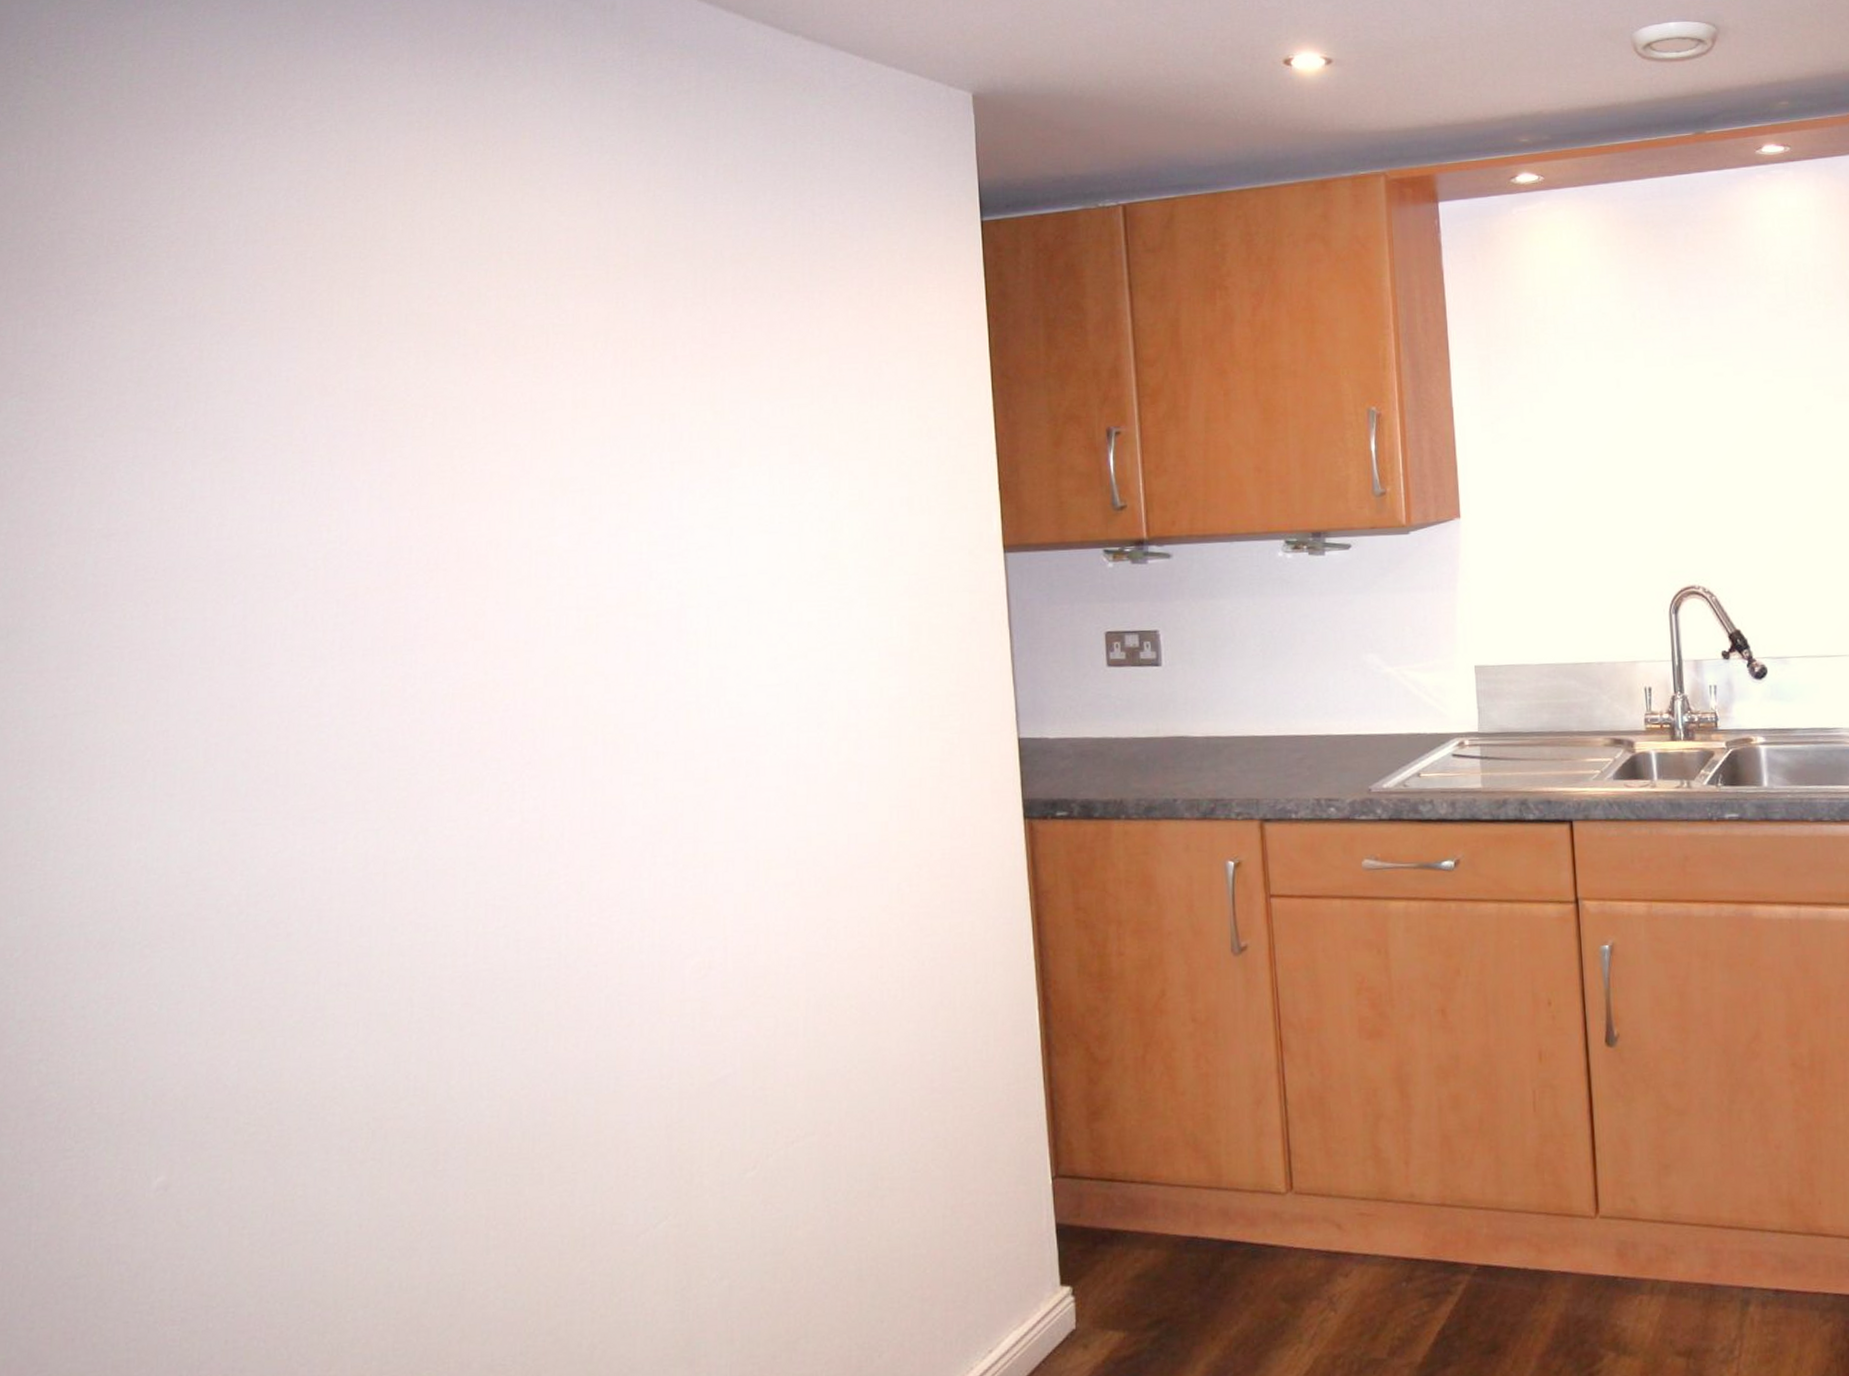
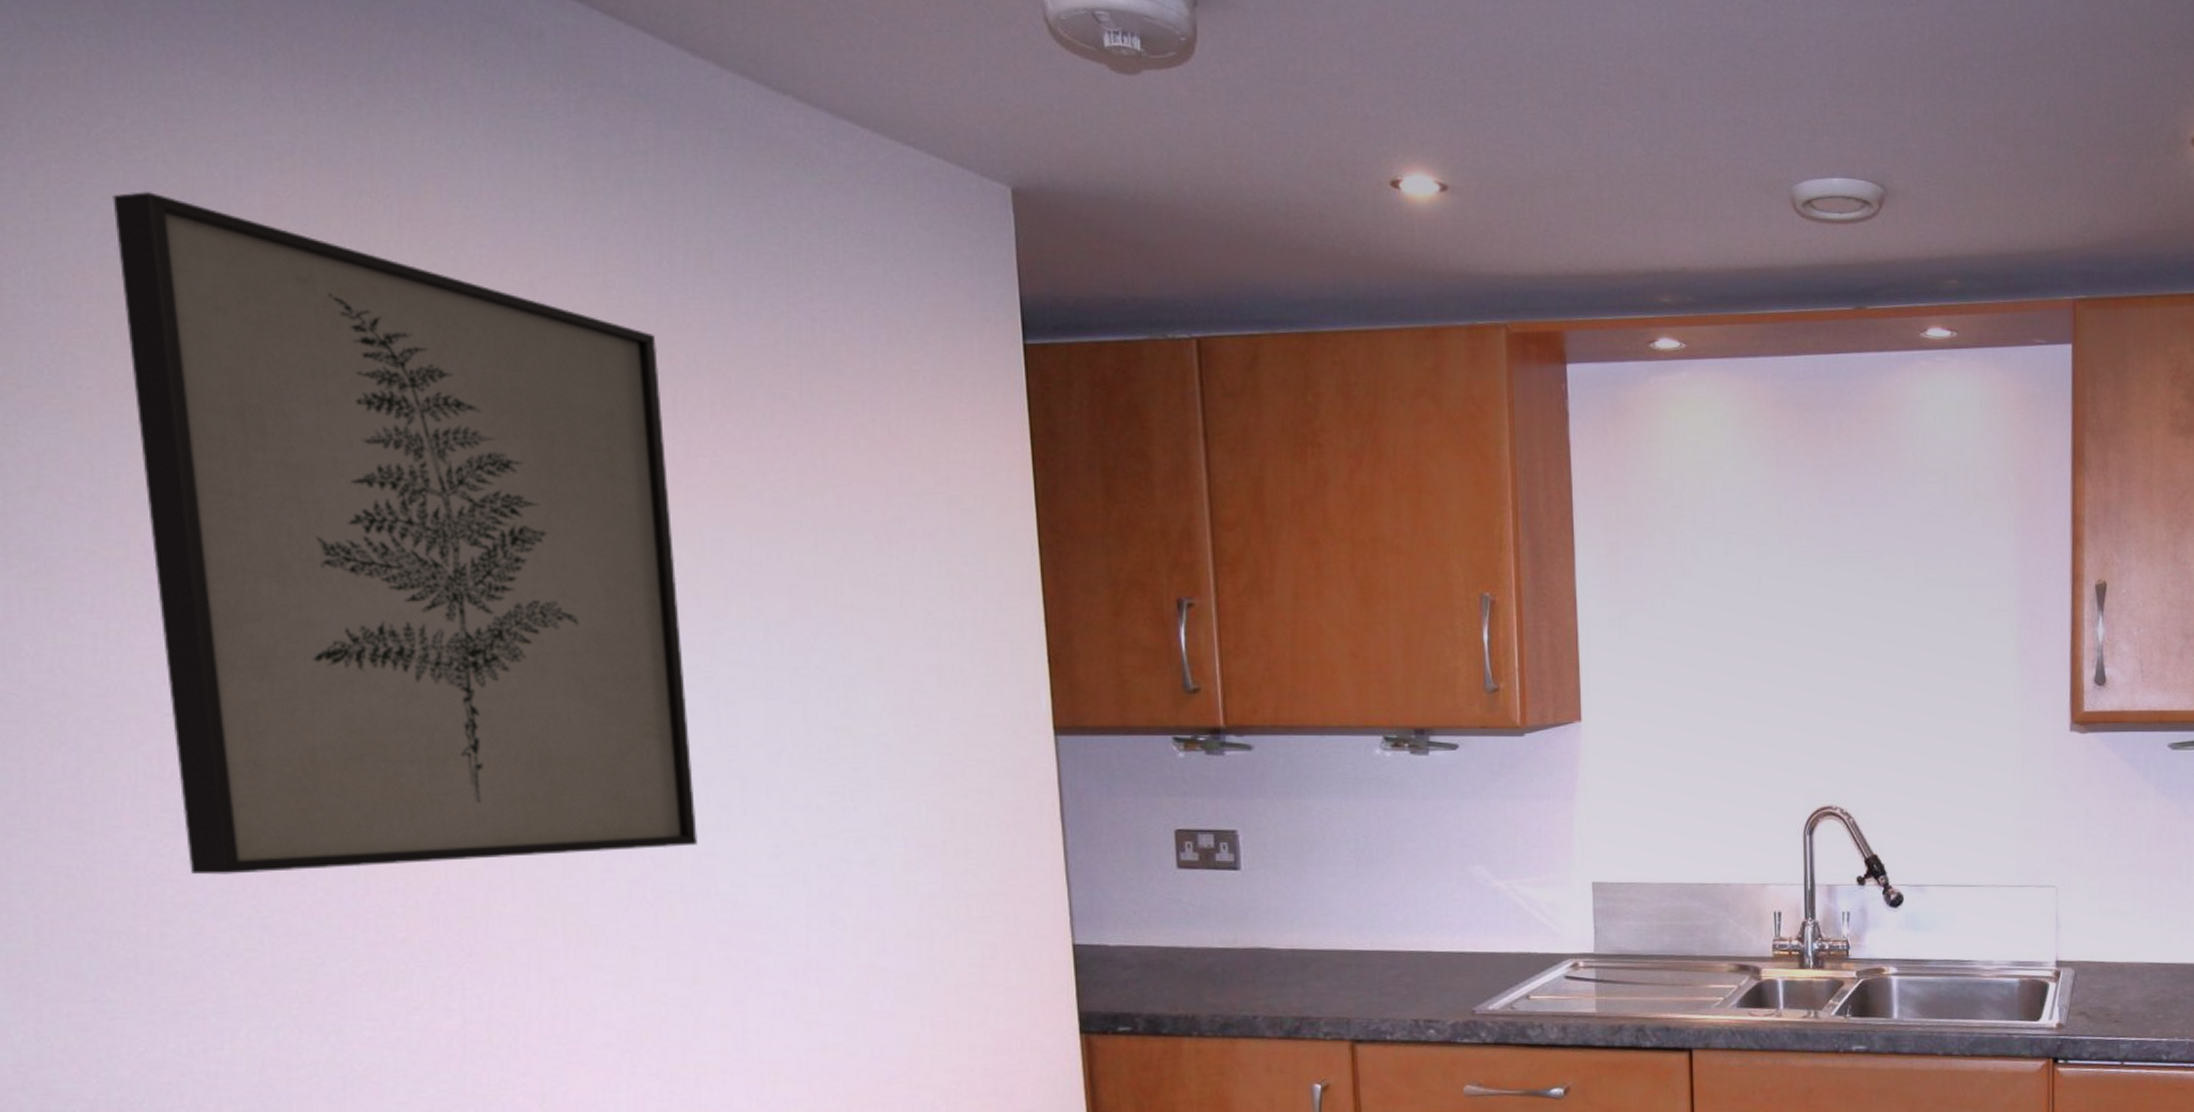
wall art: none [298,155,712,701] -> present [112,192,697,875]

